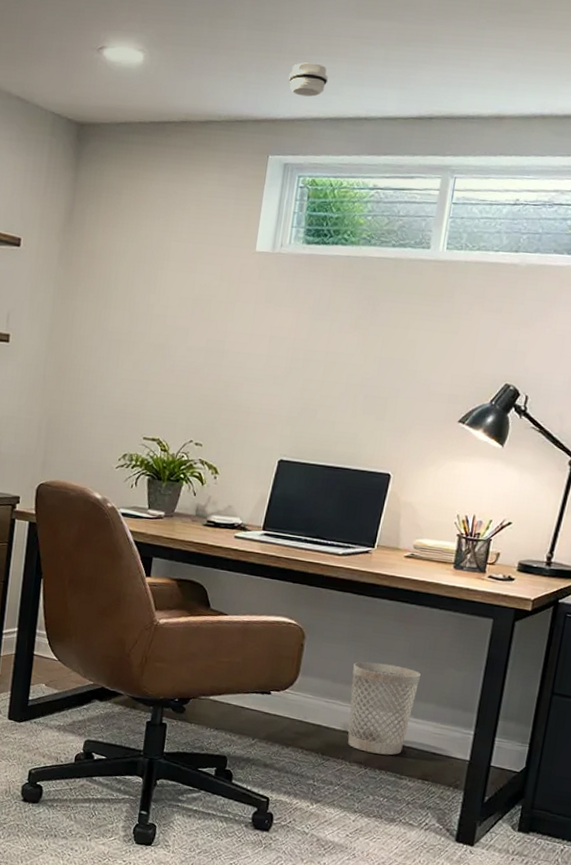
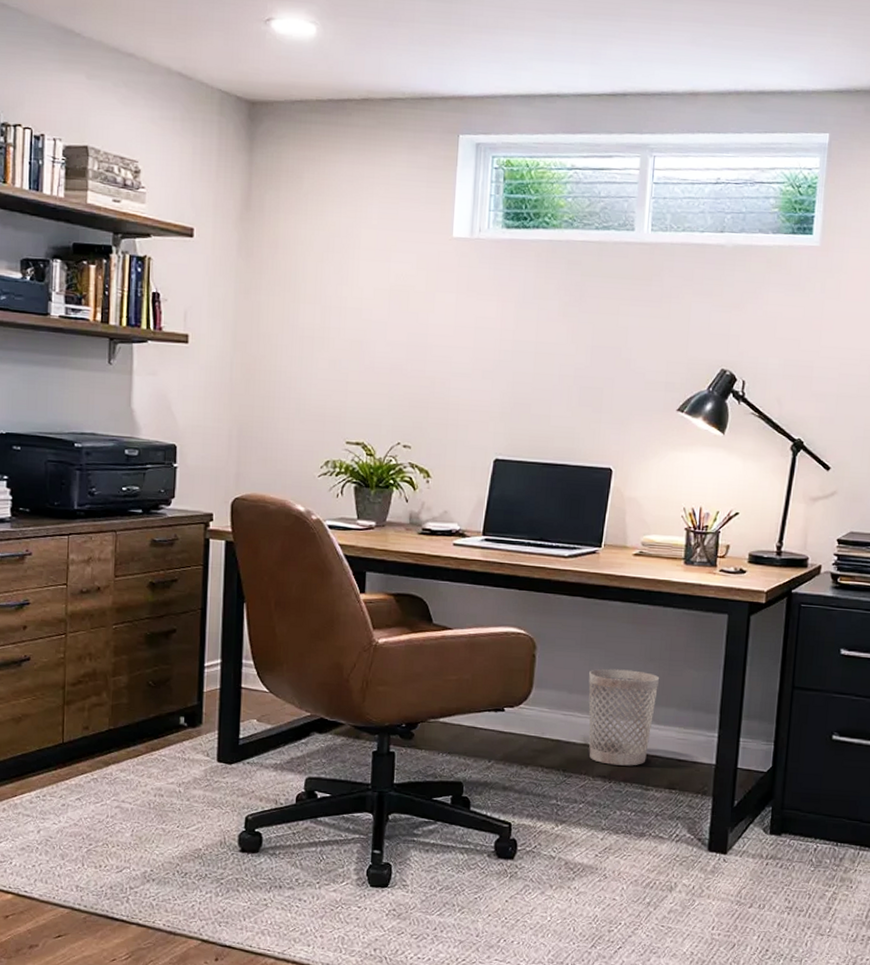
smoke detector: present [288,62,329,97] -> none [473,36,516,73]

